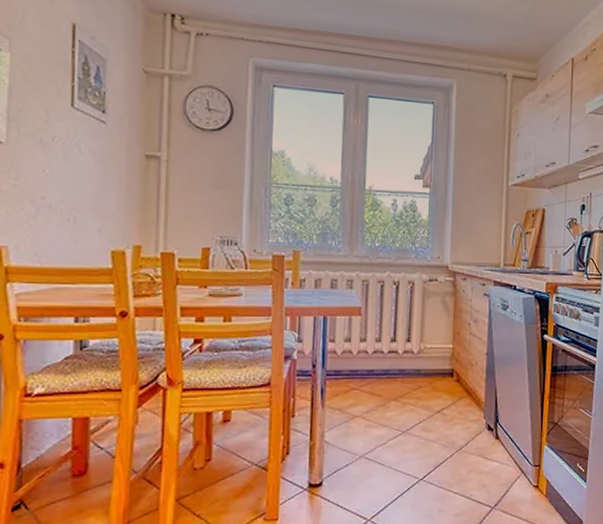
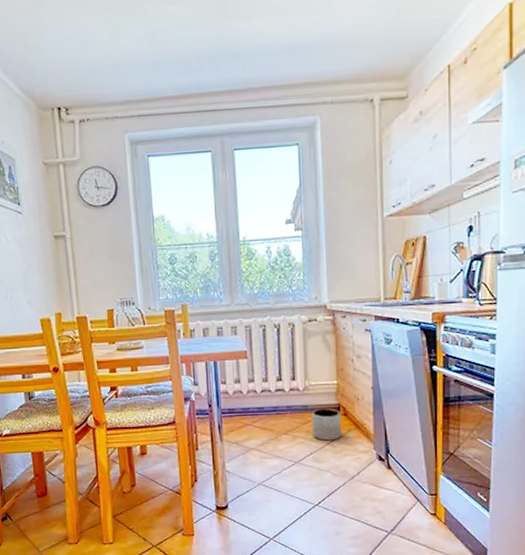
planter: none [423,374,454,409] -> present [312,408,342,441]

